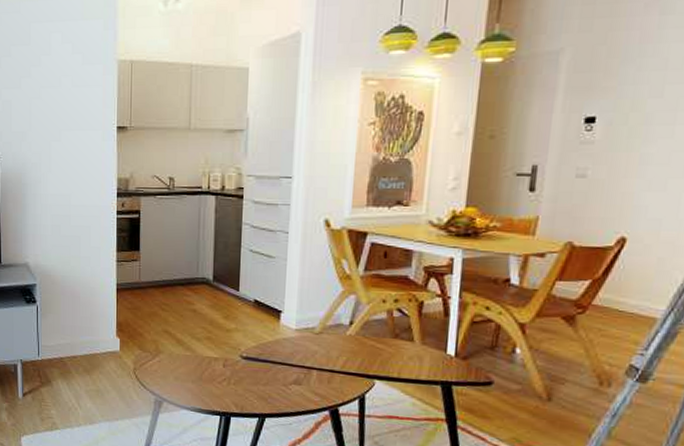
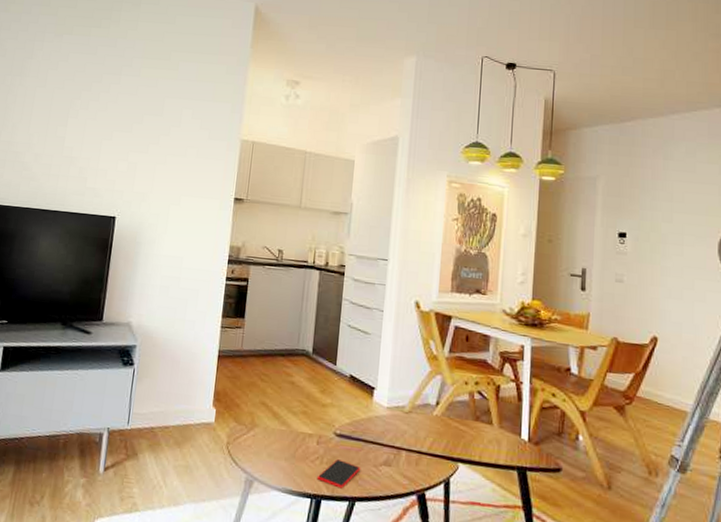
smartphone: none [225,380,270,407] -> present [316,459,361,489]

